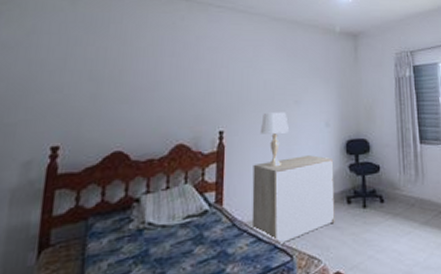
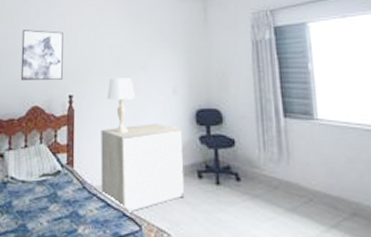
wall art: none [163,63,214,118] -> present [20,30,63,81]

